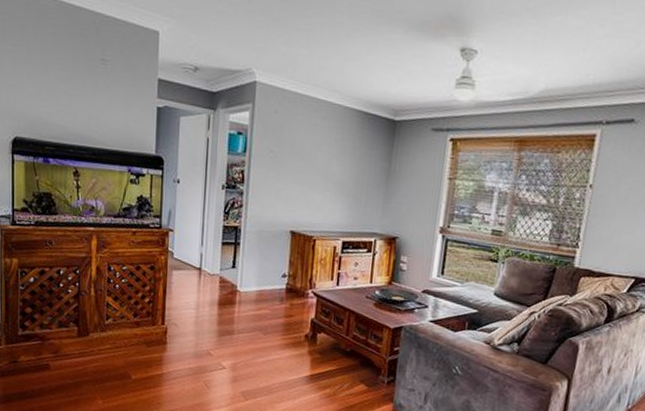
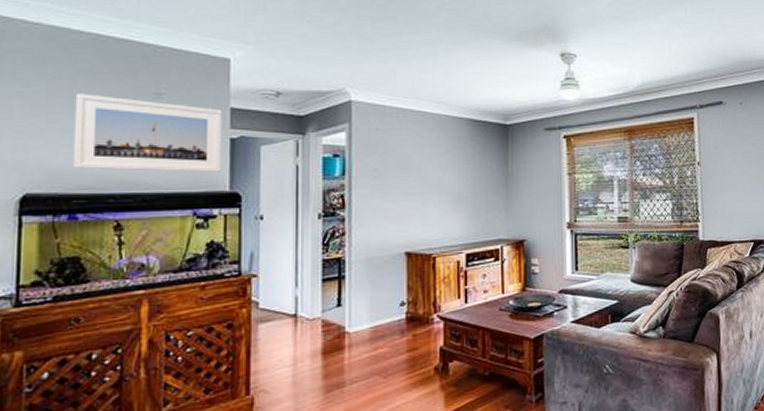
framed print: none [45,54,151,136] -> present [72,93,222,172]

